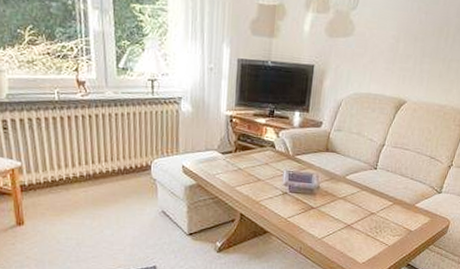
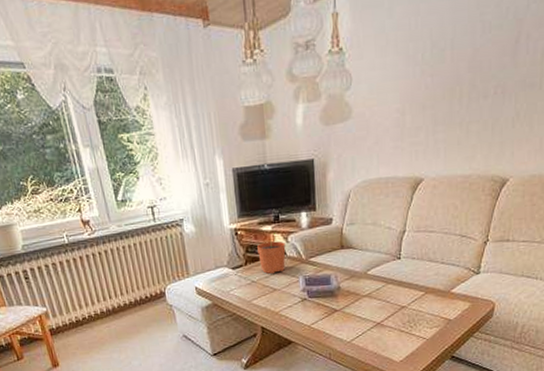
plant pot: none [248,126,276,164] -> present [257,233,286,274]

